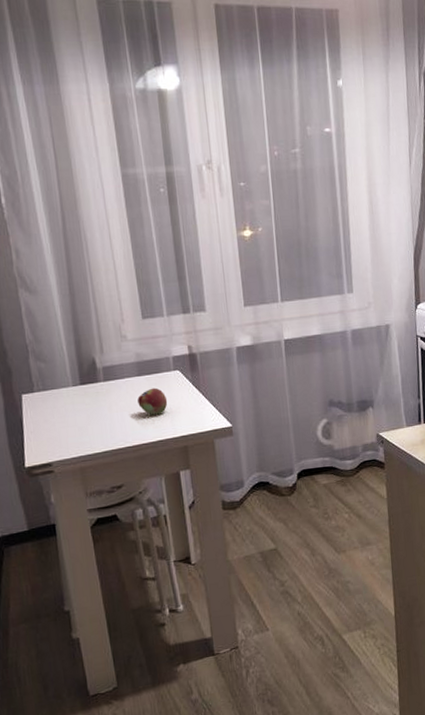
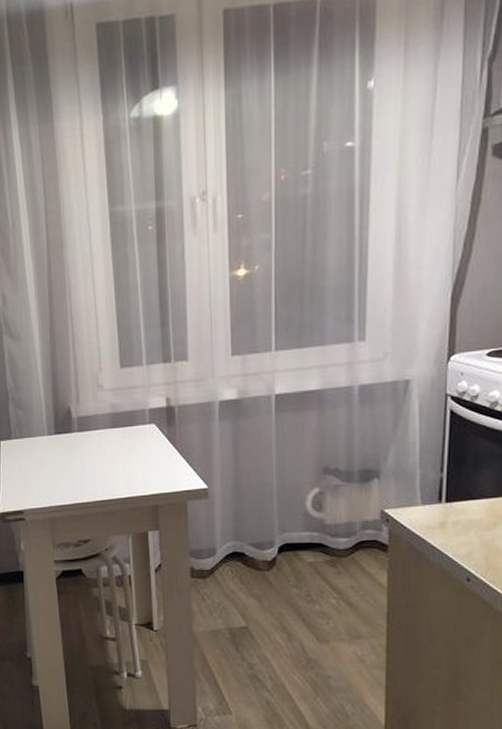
fruit: present [138,387,168,415] -> none [110,441,141,470]

